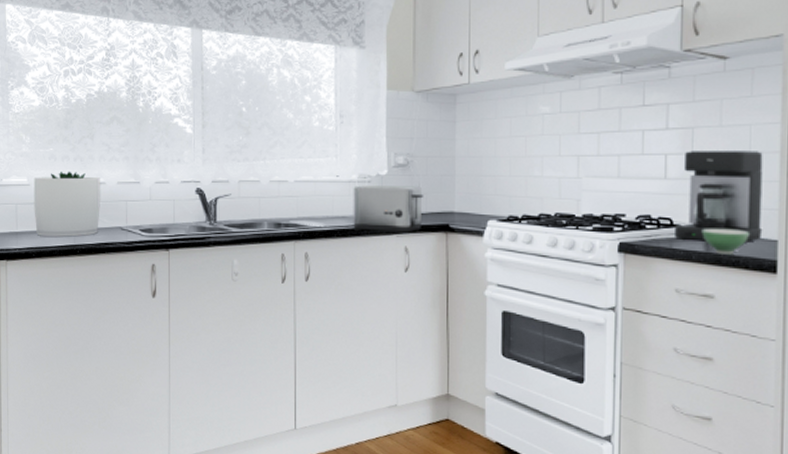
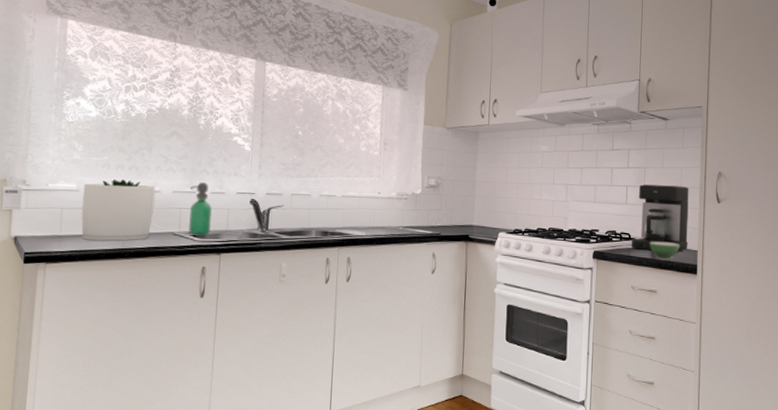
soap dispenser: none [134,171,157,231] -> present [189,182,212,236]
toaster: present [353,185,424,233] -> none [390,201,450,242]

